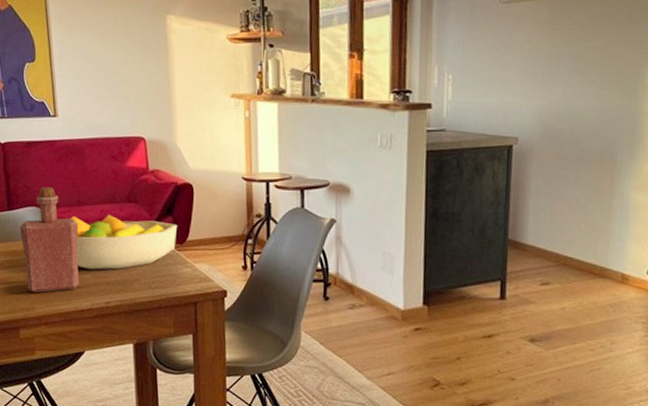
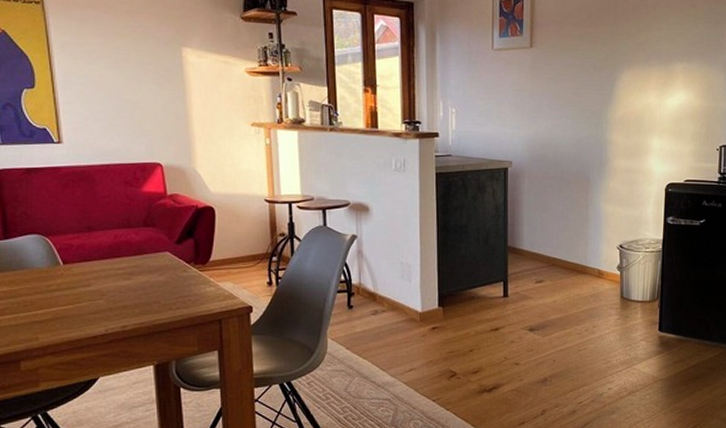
bottle: present [19,187,80,293] -> none [18,214,91,323]
fruit bowl: present [71,214,178,270] -> none [80,239,200,295]

